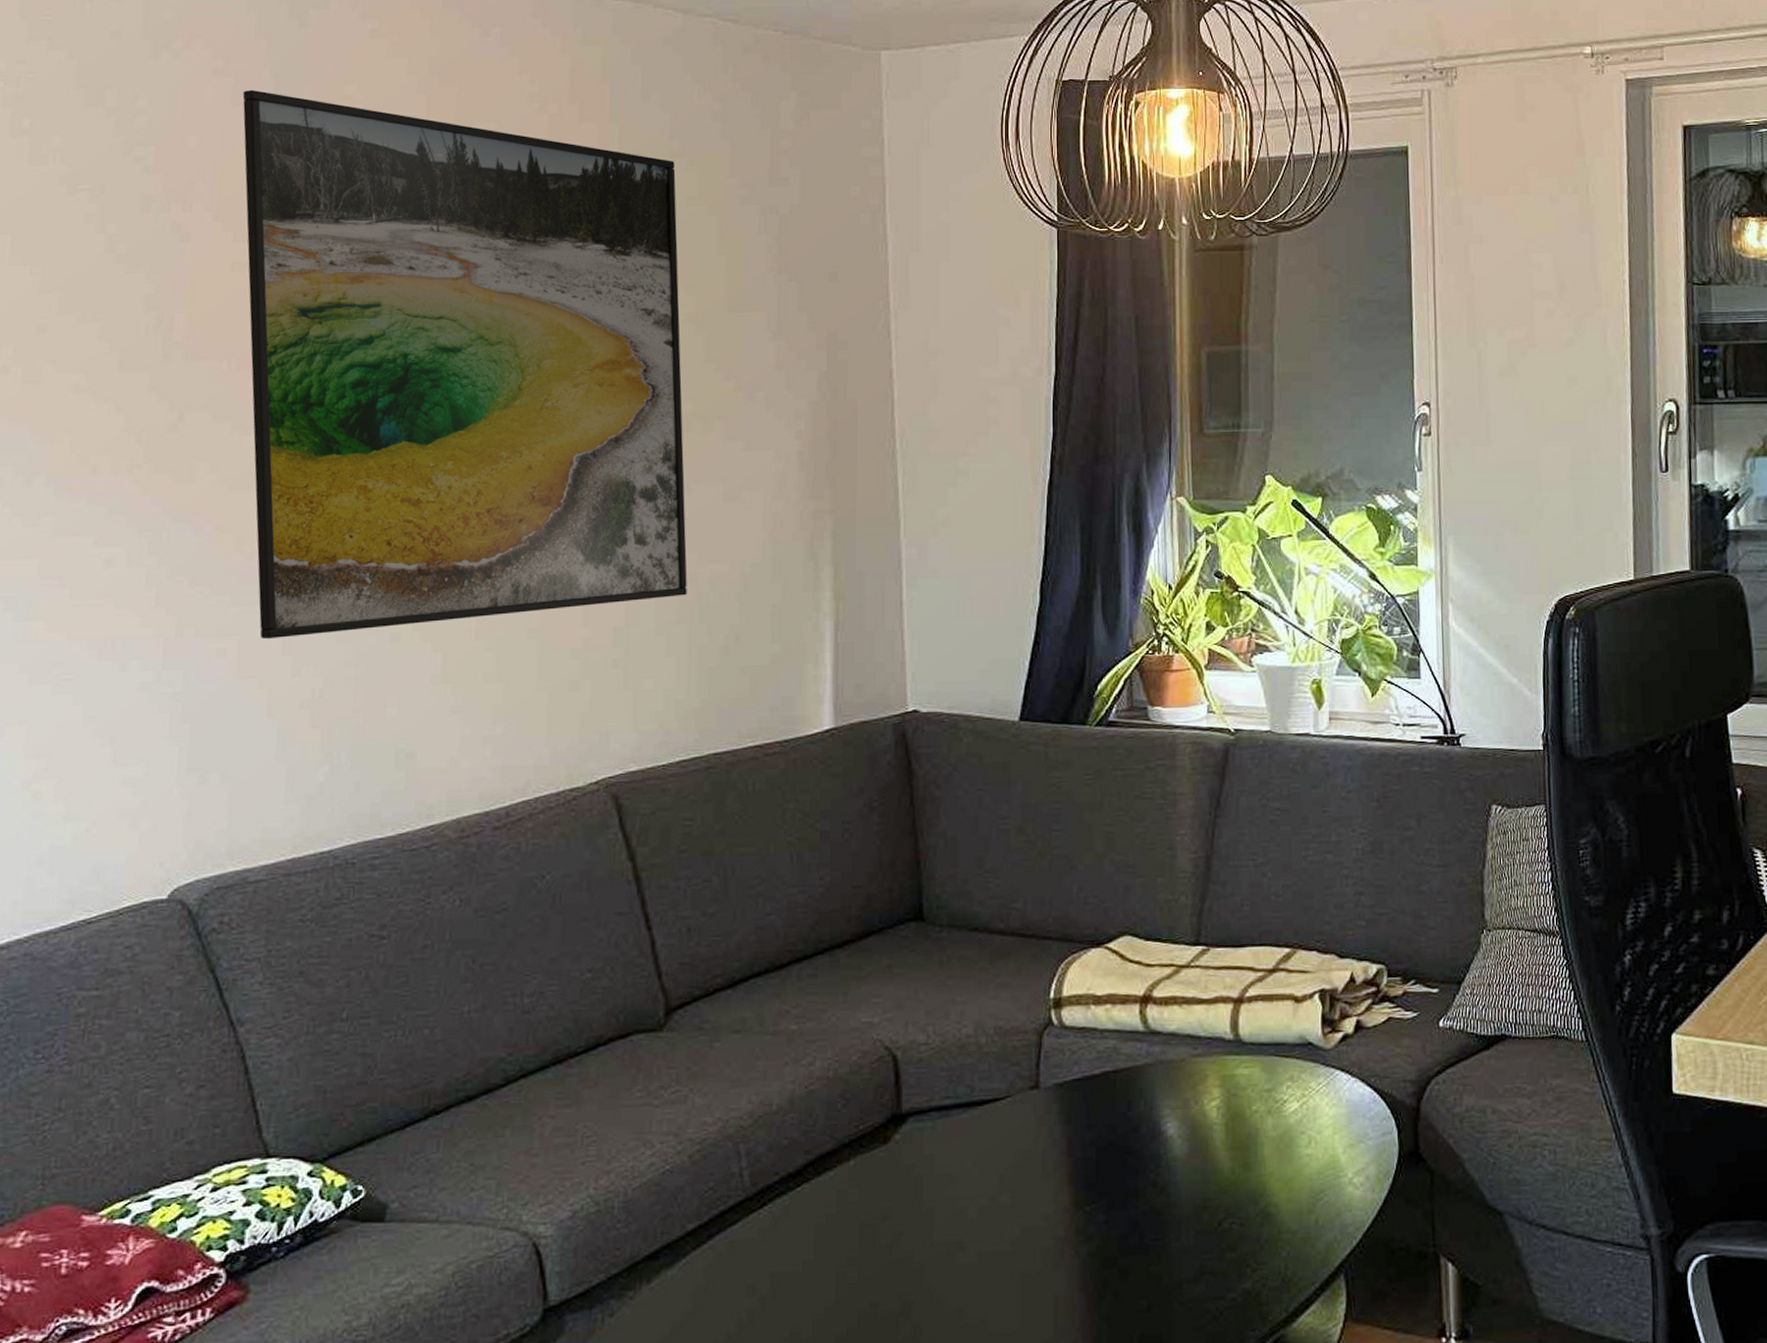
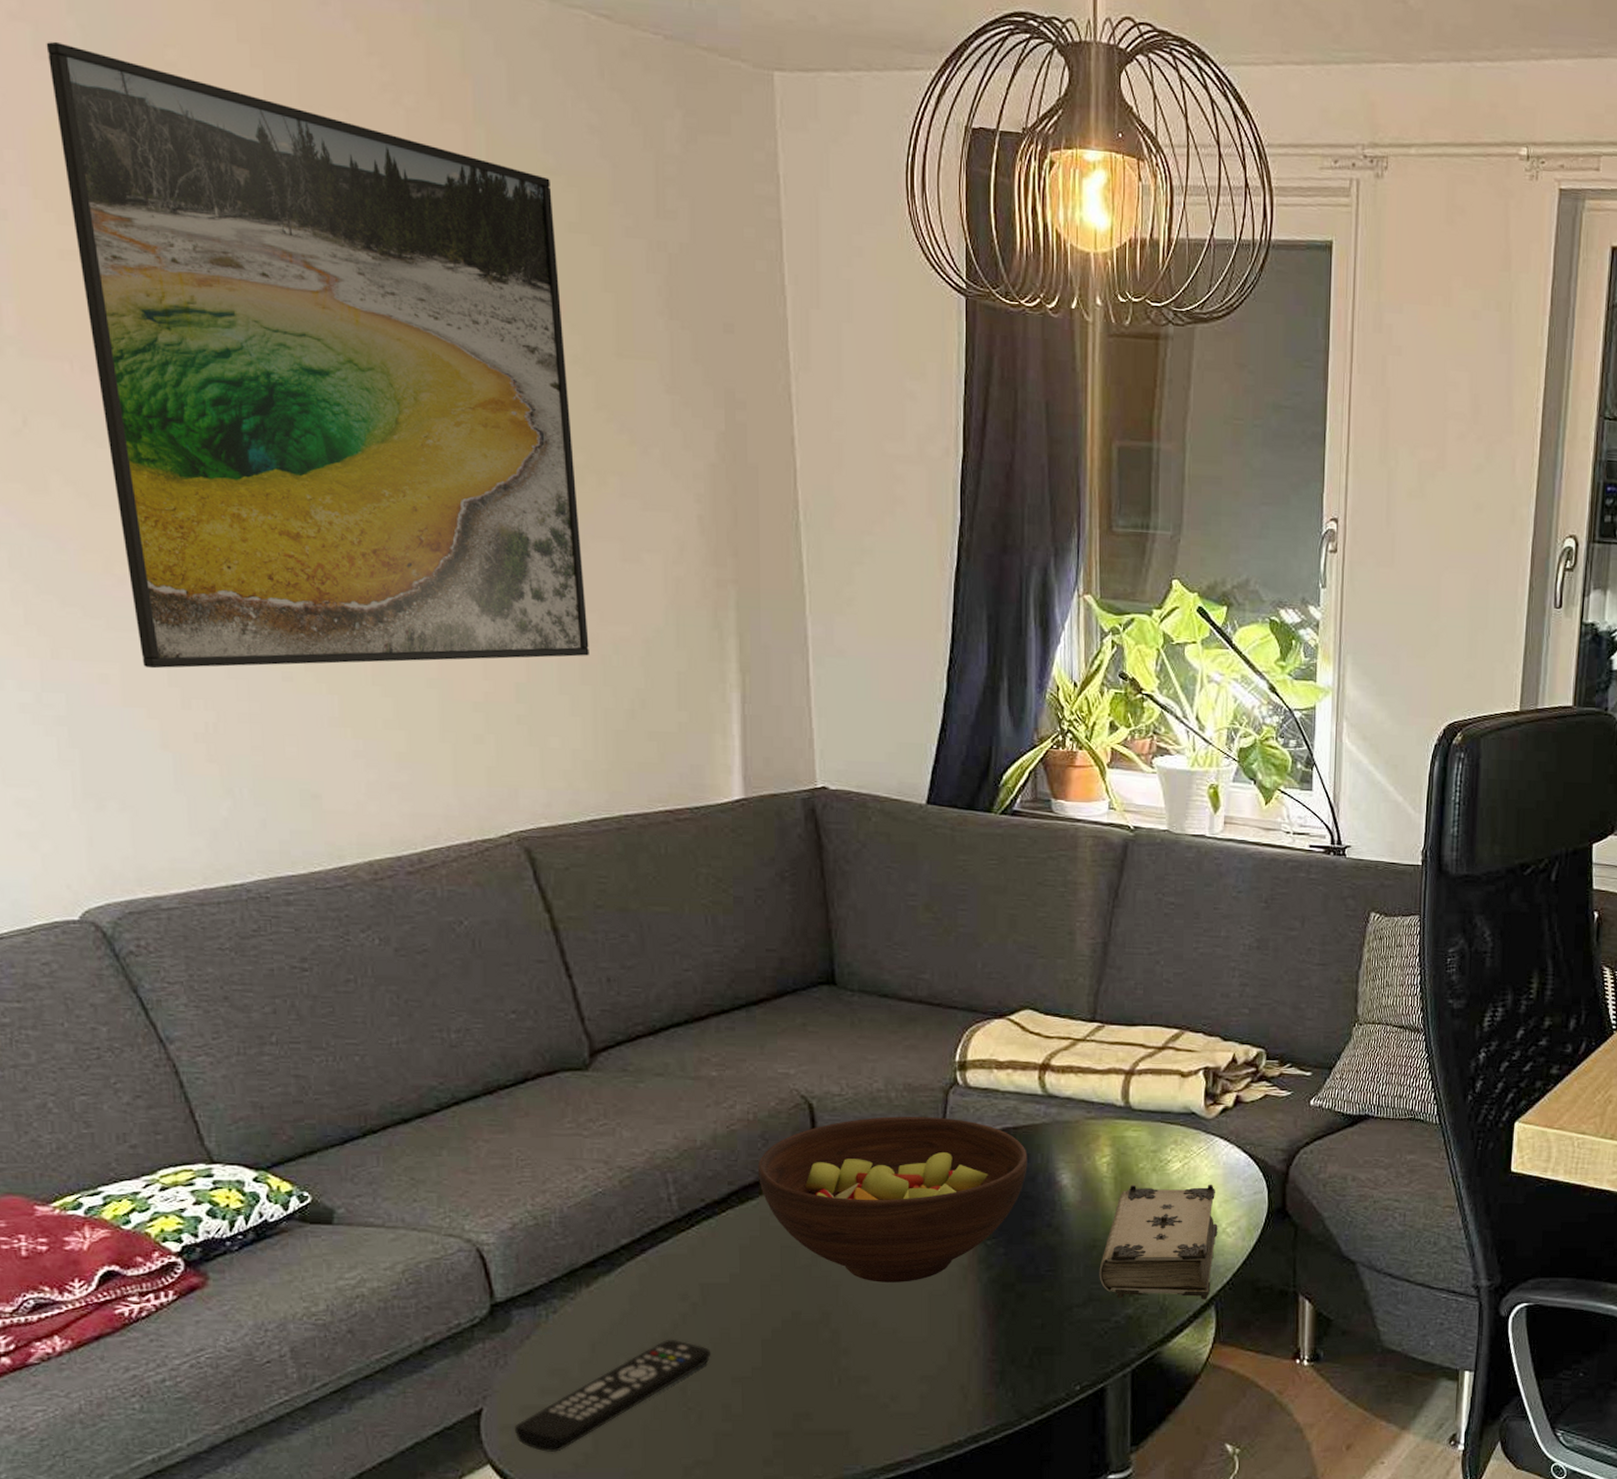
fruit bowl: none [836,1063,1129,1263] -> present [757,1116,1028,1282]
book: none [1211,1126,1344,1271] -> present [1099,1184,1218,1300]

